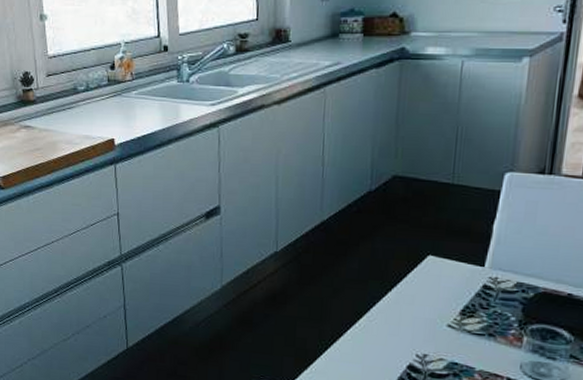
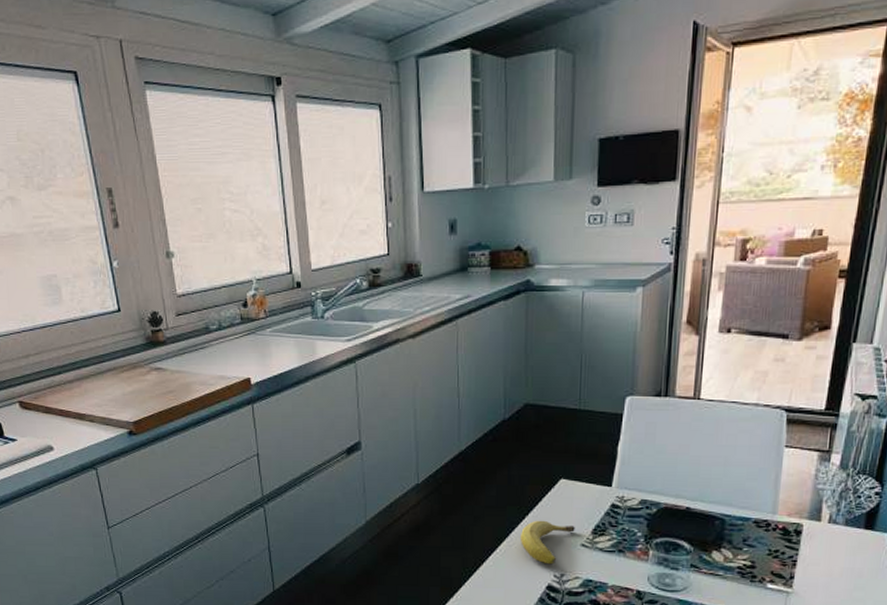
fruit: none [382,296,442,344] -> present [521,520,575,565]

